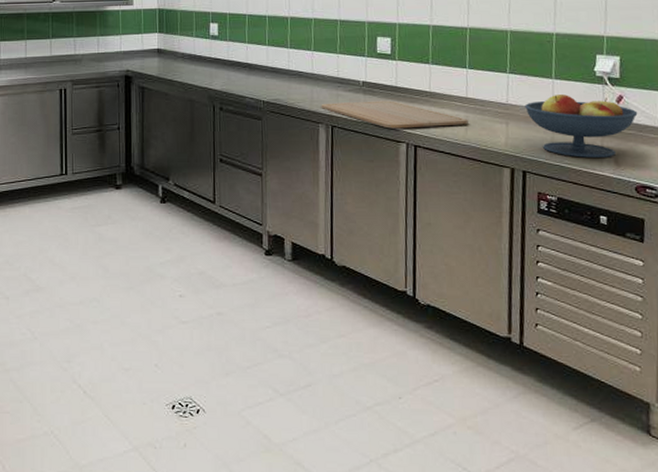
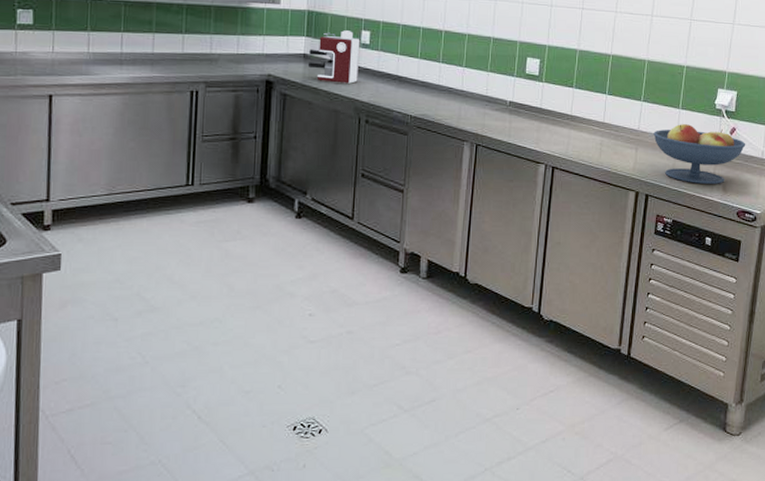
coffee maker: none [162,24,210,74] -> present [309,30,361,84]
chopping board: present [321,100,469,129] -> none [467,121,604,150]

